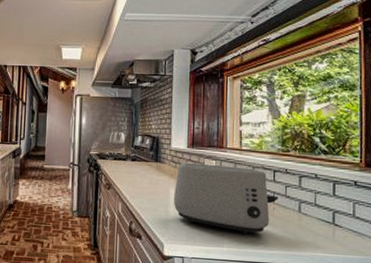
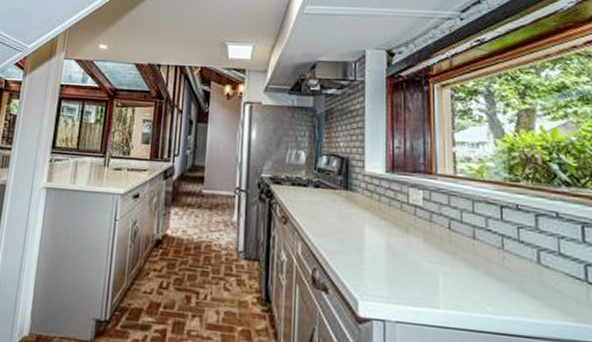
toaster: present [173,163,278,234] -> none [369,192,509,292]

